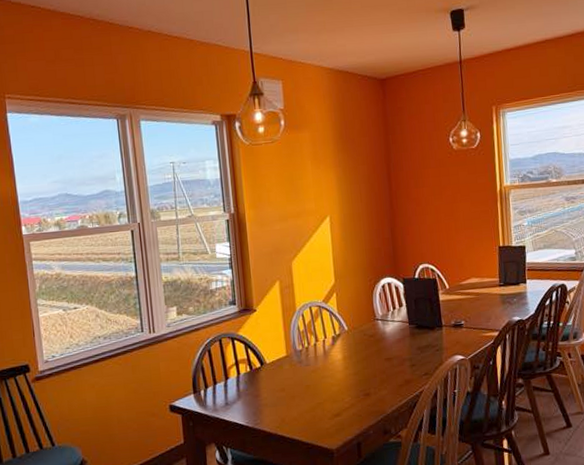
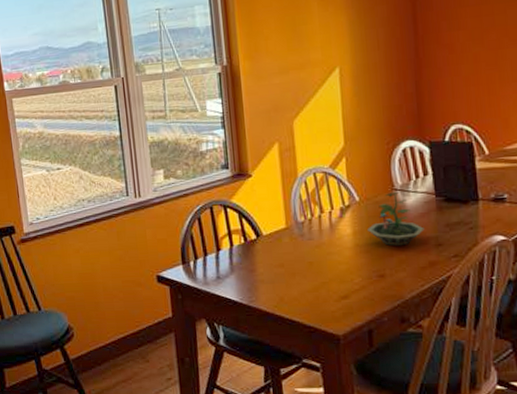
terrarium: none [355,321,401,368] -> present [367,191,425,247]

